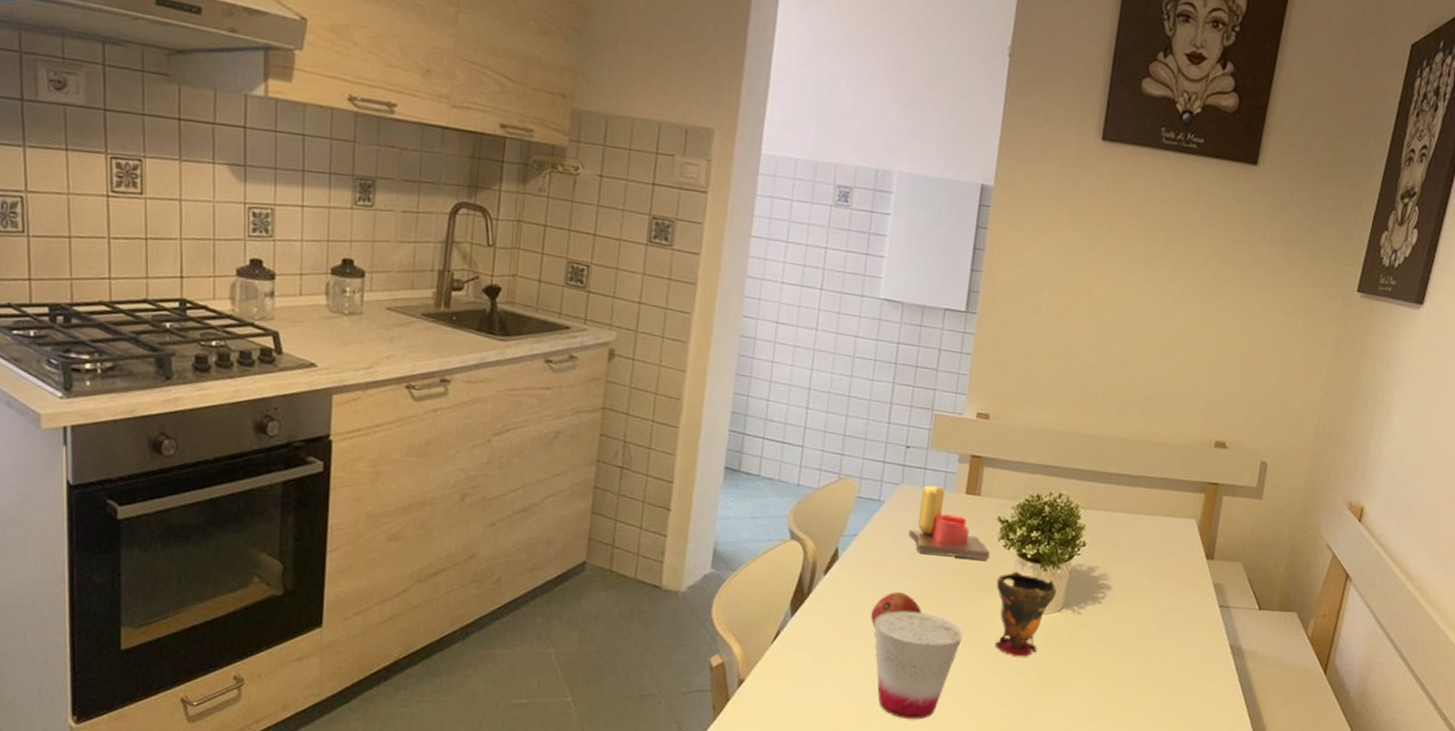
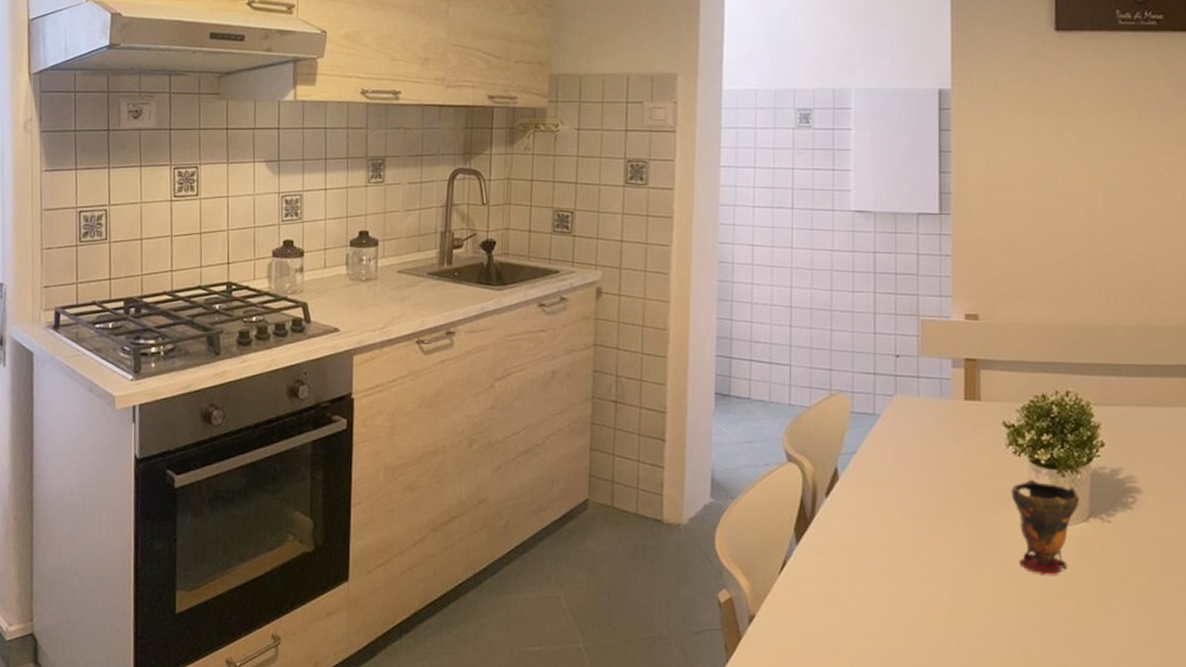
fruit: present [870,592,922,628] -> none [879,511,934,552]
cup: present [874,610,963,720] -> none [884,530,982,652]
candle: present [909,485,990,559] -> none [910,394,999,468]

